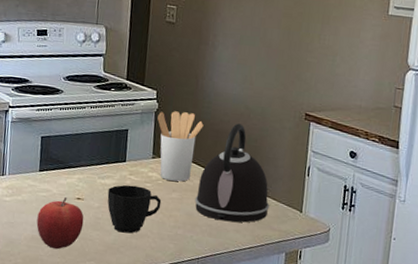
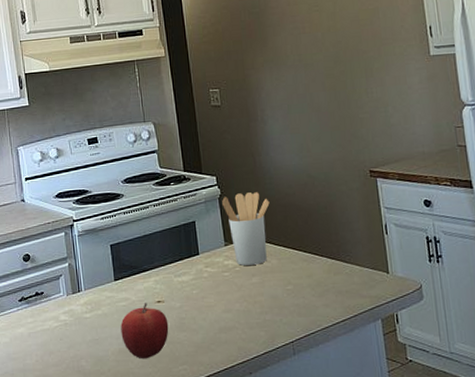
cup: present [107,184,162,234] -> none [187,277,244,329]
kettle: present [195,123,270,223] -> none [276,194,354,298]

